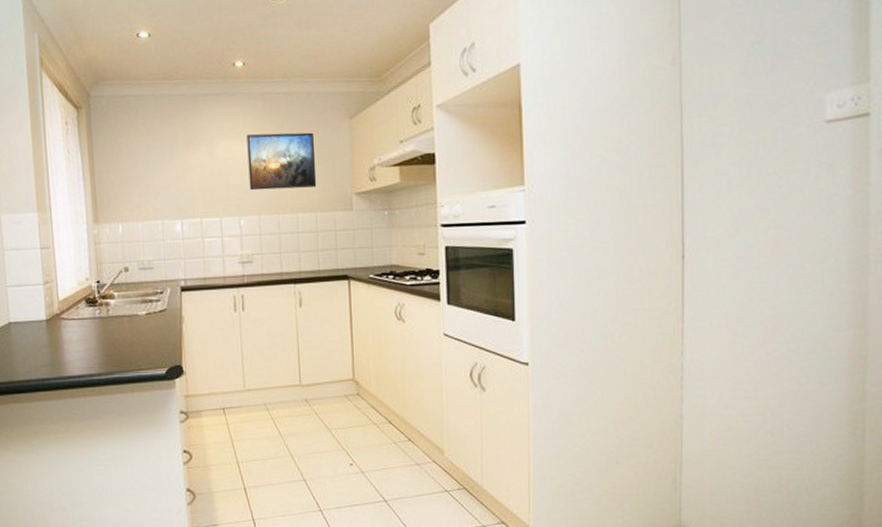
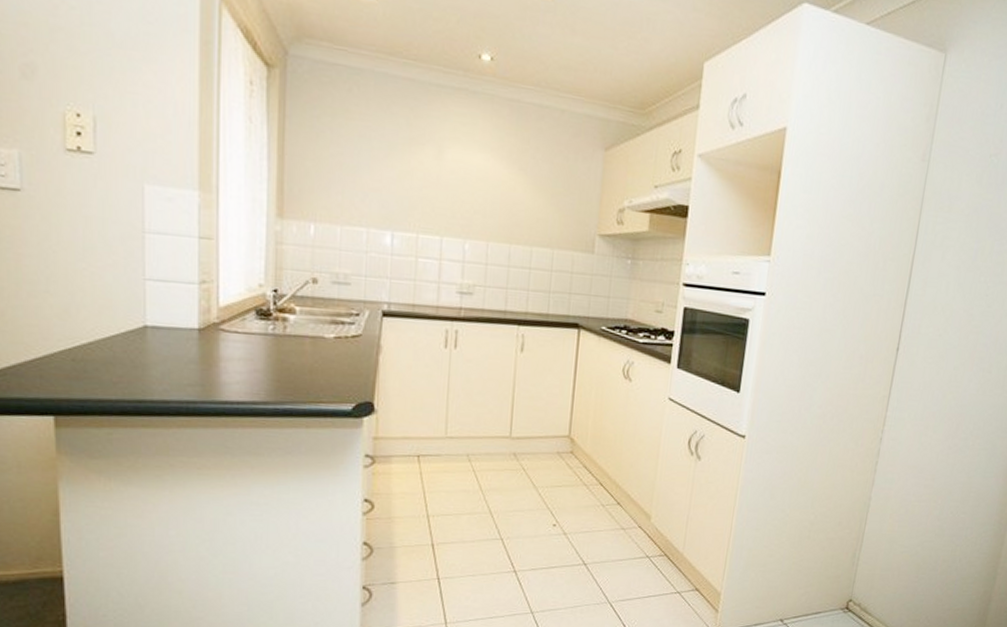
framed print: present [247,132,317,191] -> none [480,143,562,220]

